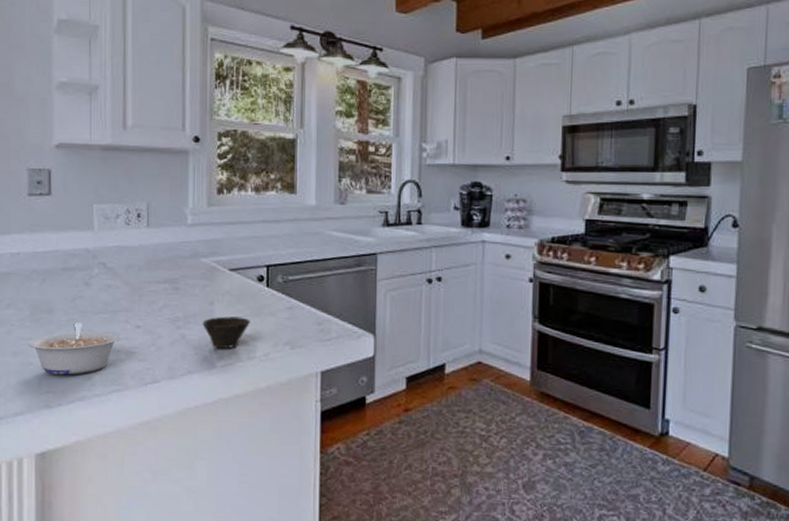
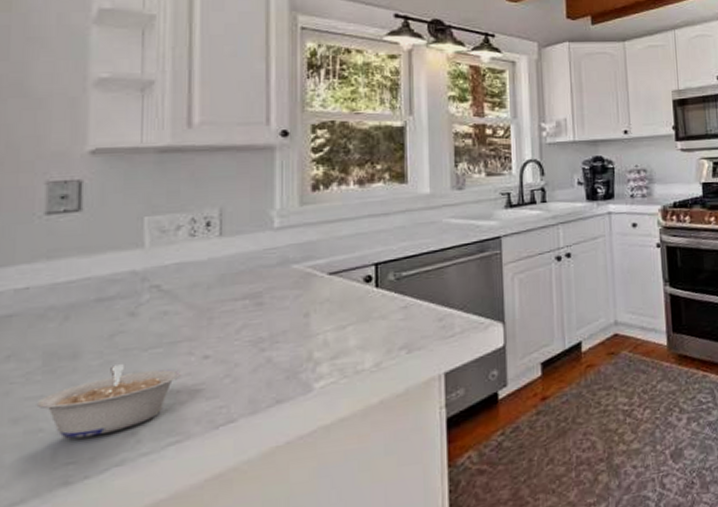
cup: present [202,316,250,349] -> none [295,325,356,368]

